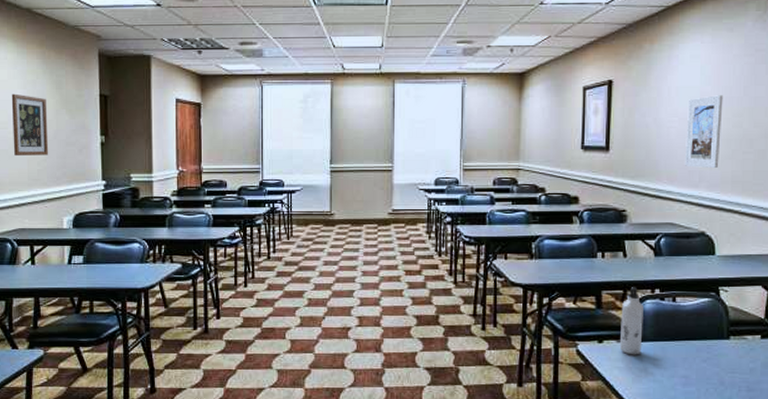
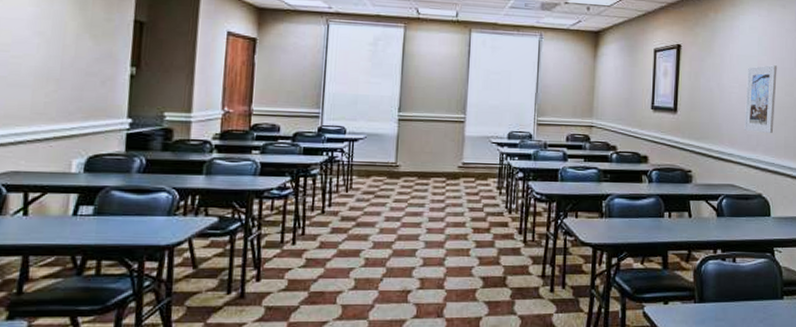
wall art: present [11,93,48,157] -> none [14,11,65,86]
water bottle: present [620,287,643,355] -> none [684,247,706,317]

